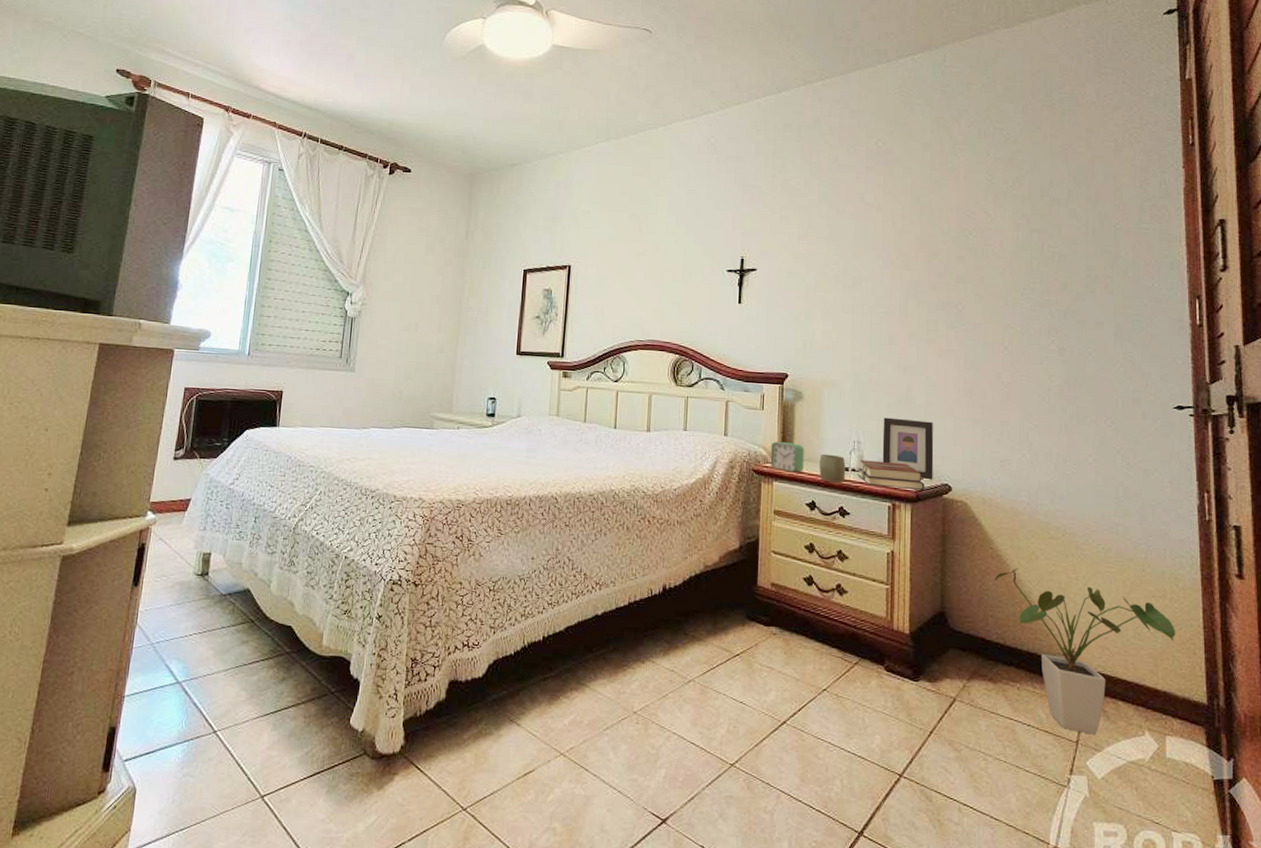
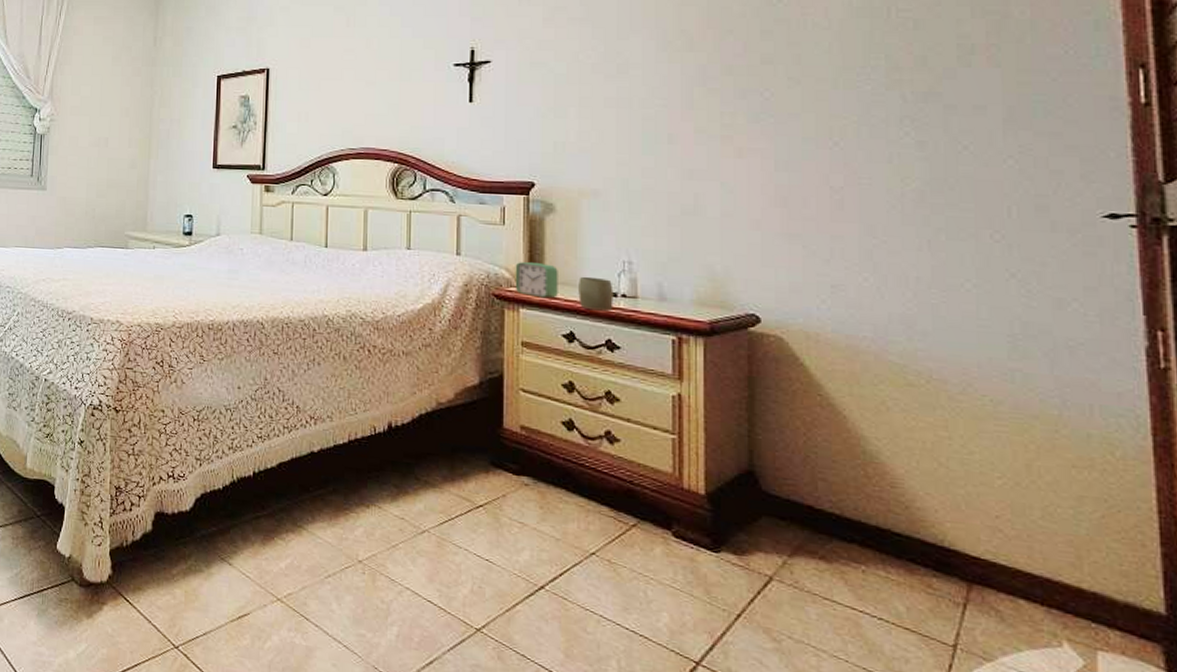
books: present [858,460,925,491] -> none [630,284,722,322]
picture frame: present [882,417,934,480] -> none [662,232,734,309]
house plant: present [994,568,1175,735] -> none [825,421,1111,640]

